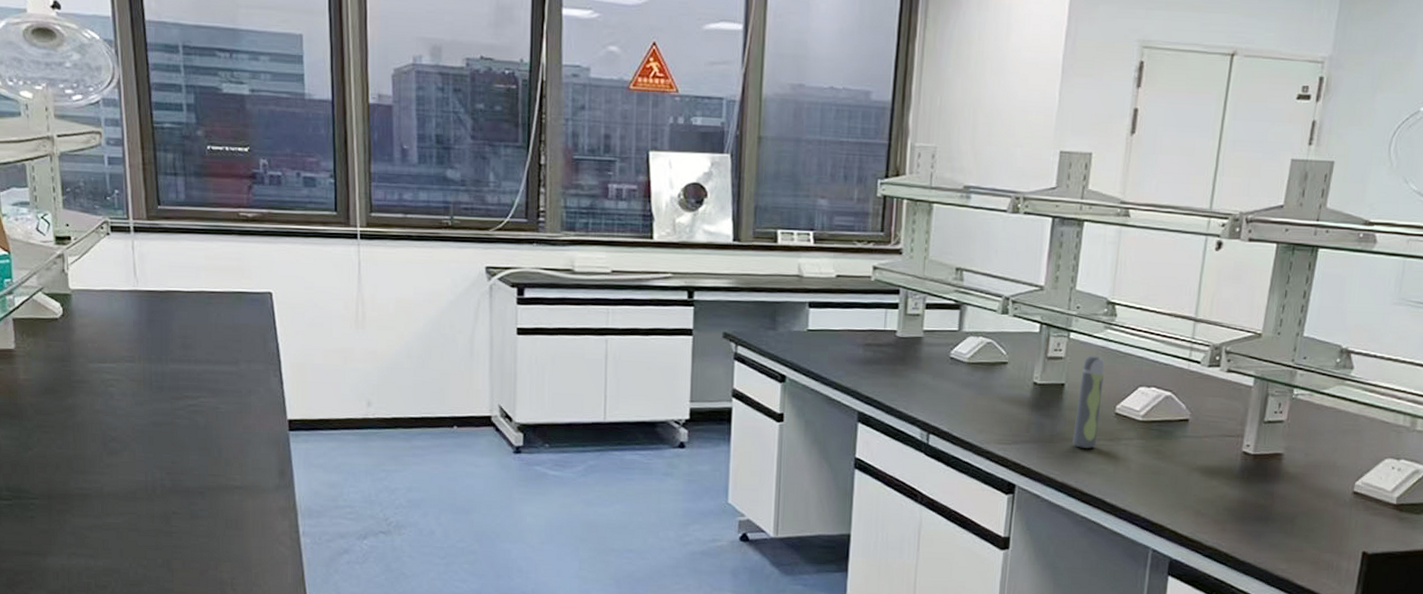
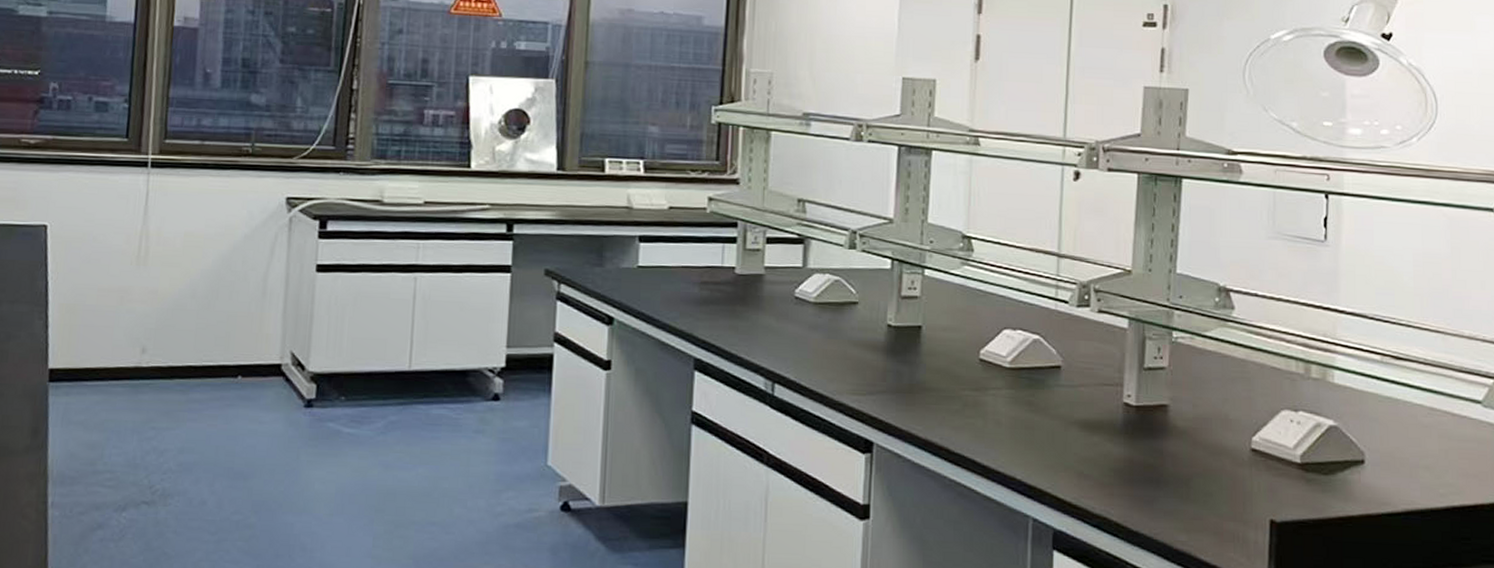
spray bottle: present [1072,355,1105,449] -> none [934,294,964,401]

